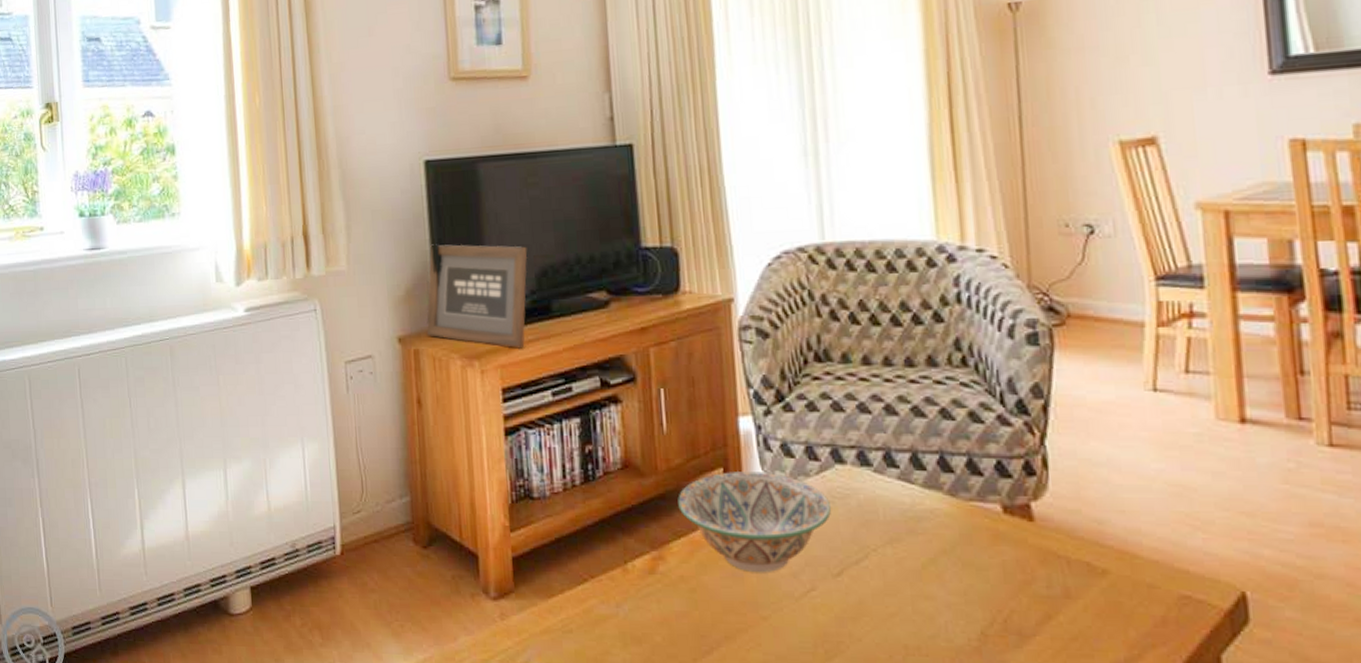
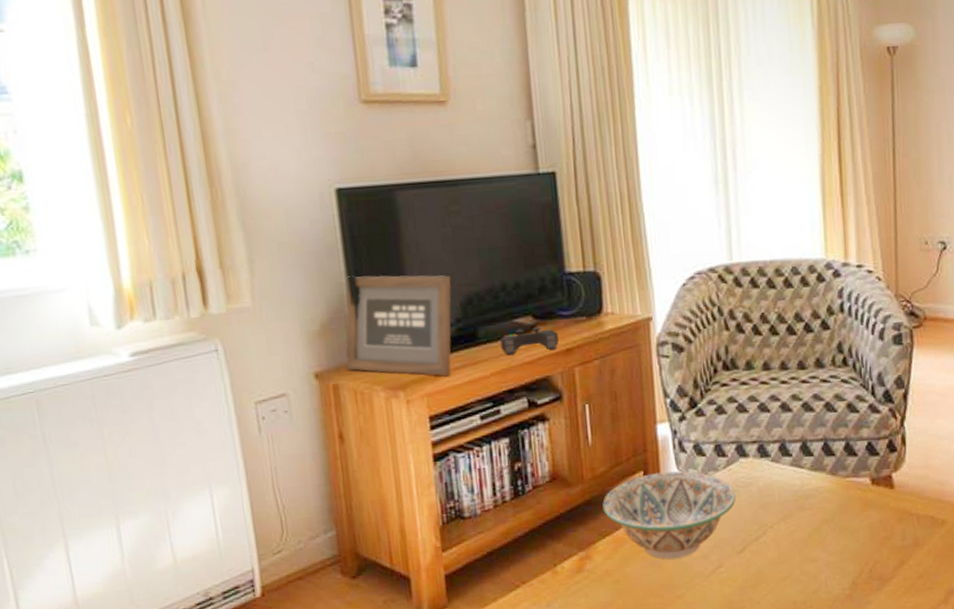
control: none [574,303,633,331] -> present [500,327,559,356]

